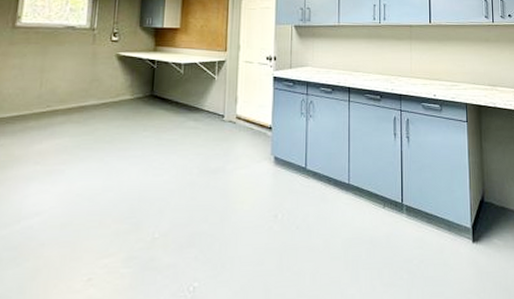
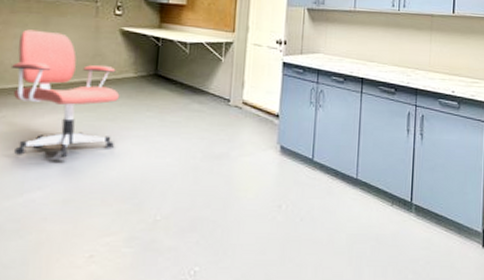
office chair: none [9,59,117,182] -> present [10,29,120,158]

